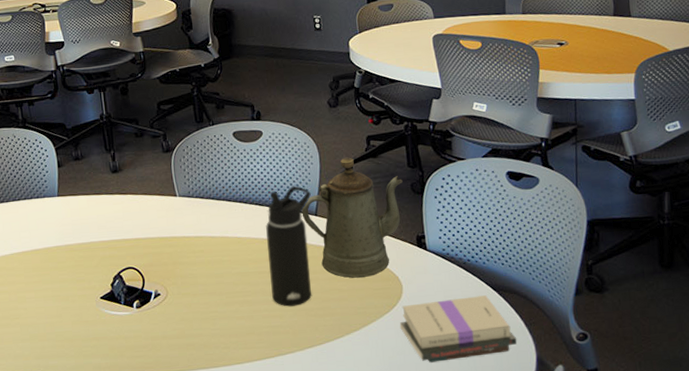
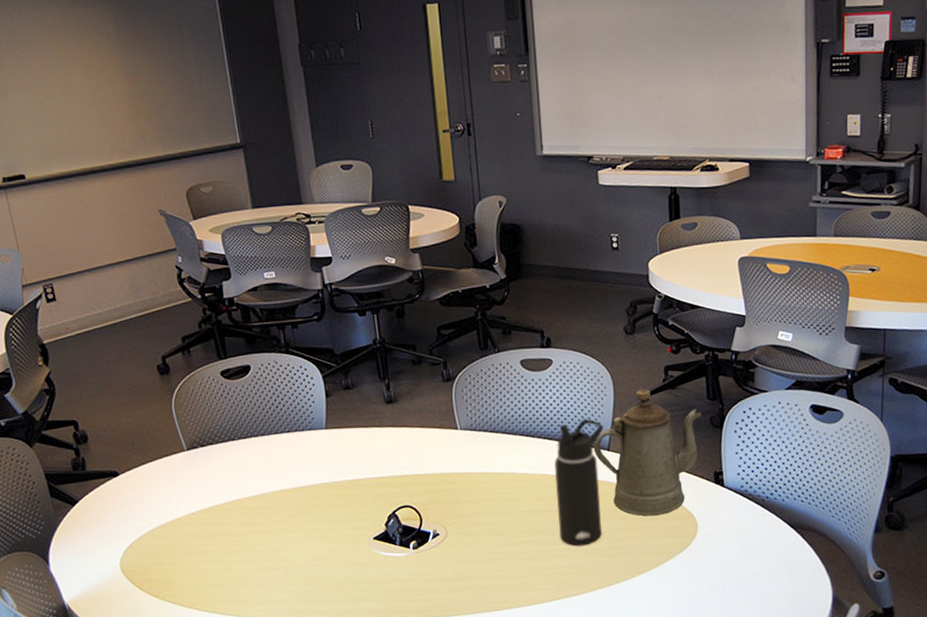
books: present [399,295,517,363] -> none [693,533,814,603]

